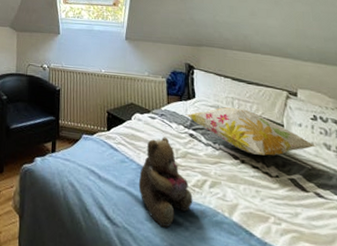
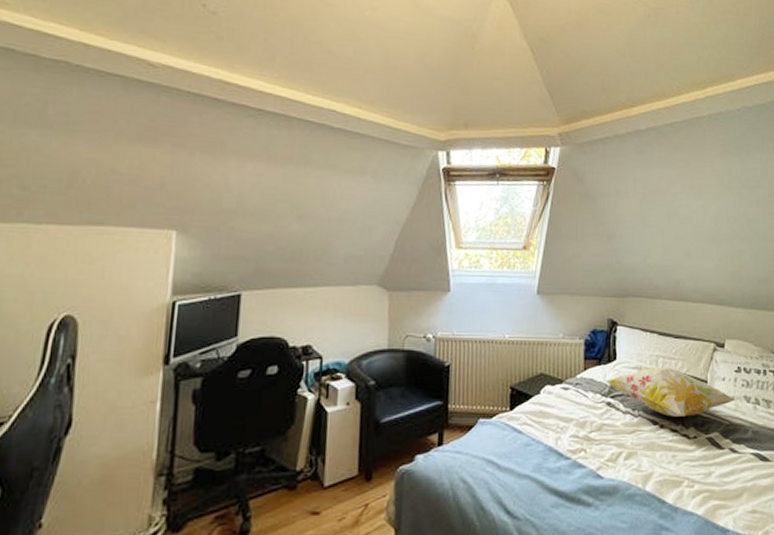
teddy bear: present [138,136,193,228] -> none [545,409,606,512]

